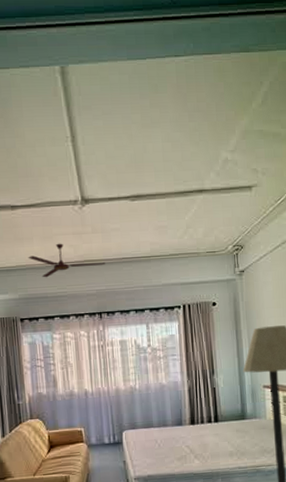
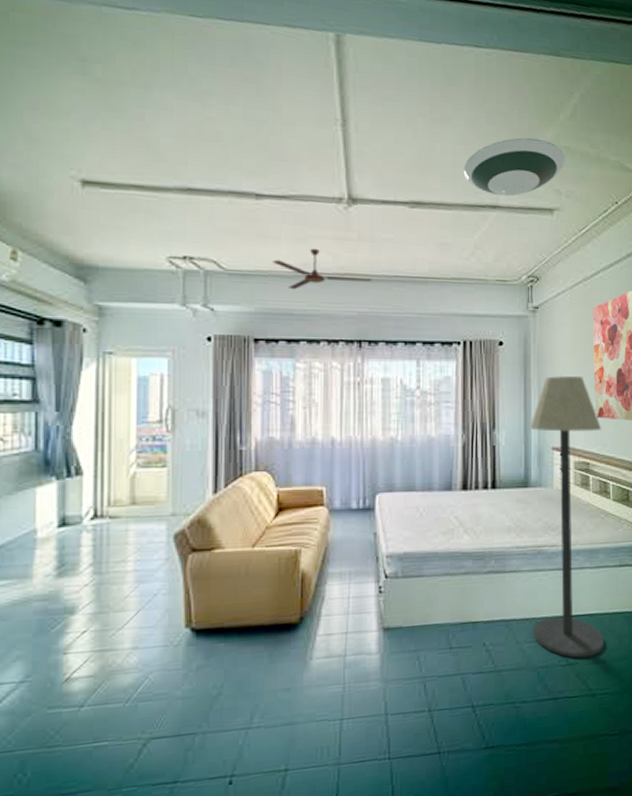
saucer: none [172,127,259,181] -> present [463,137,565,197]

